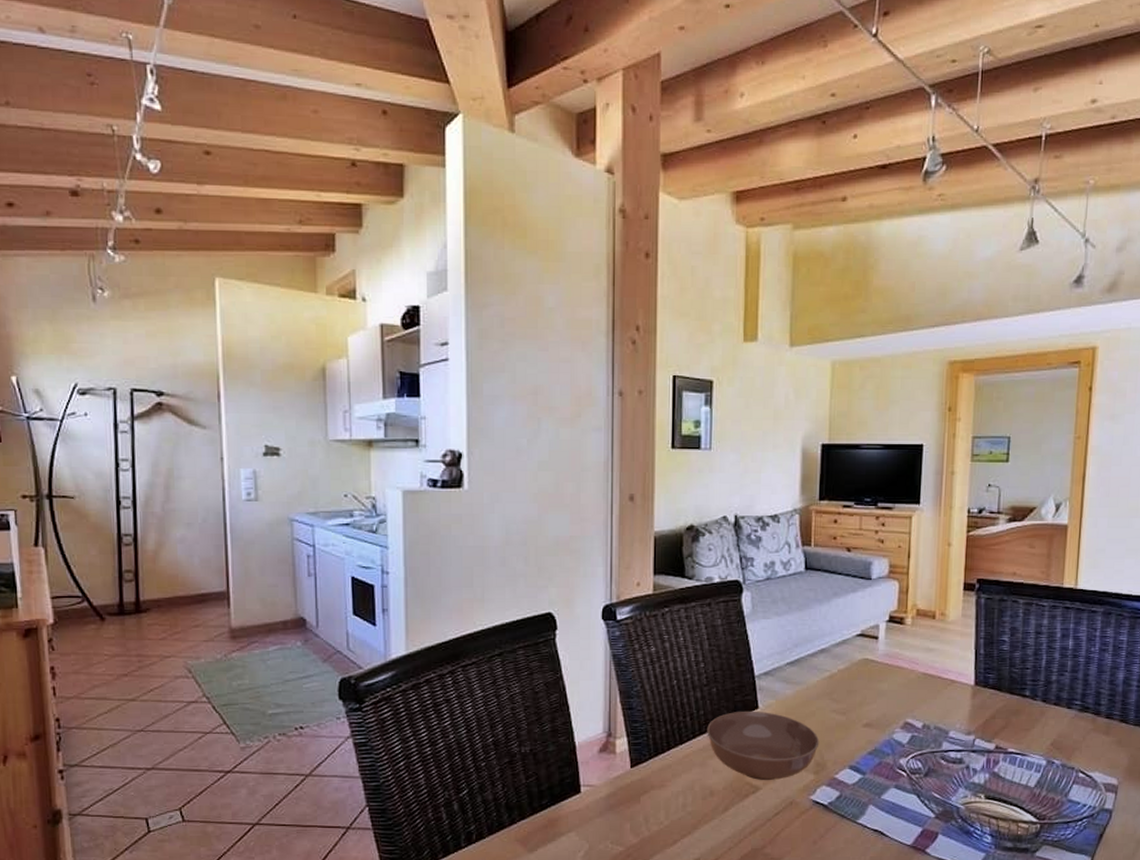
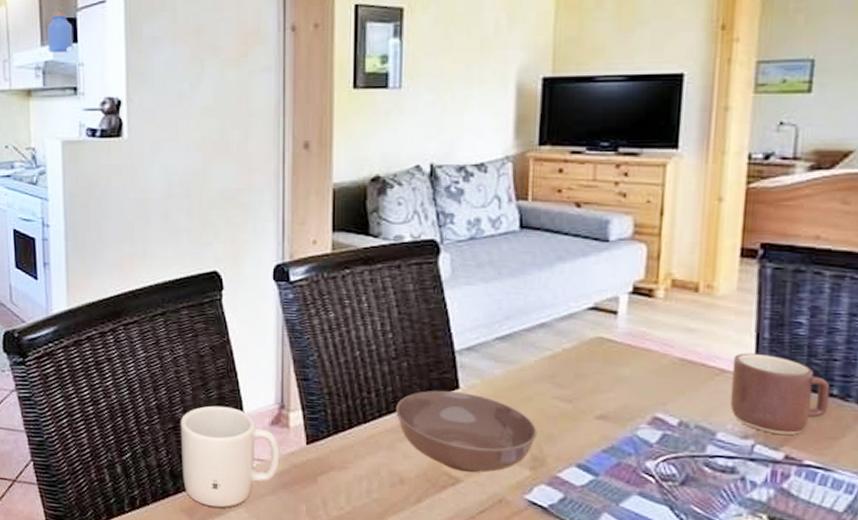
jar: none [389,367,416,406] -> present [47,12,74,53]
mug: none [515,738,607,835] -> present [180,405,280,509]
mug: none [958,666,1025,730] -> present [730,352,831,436]

